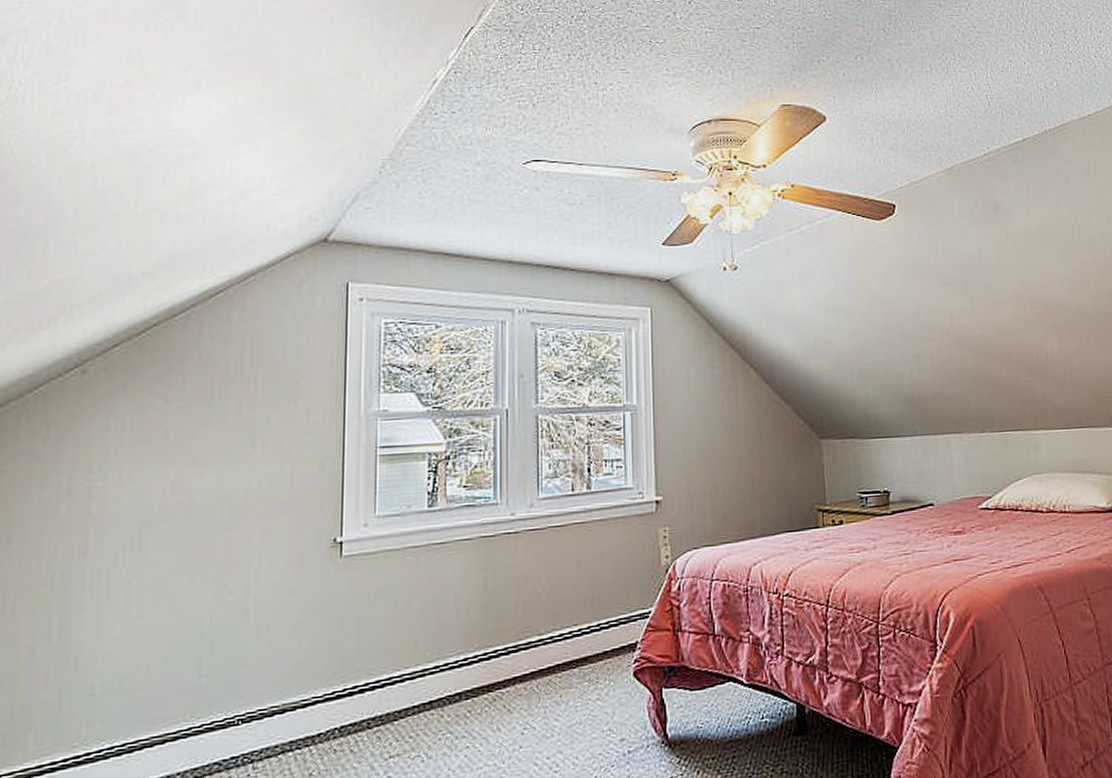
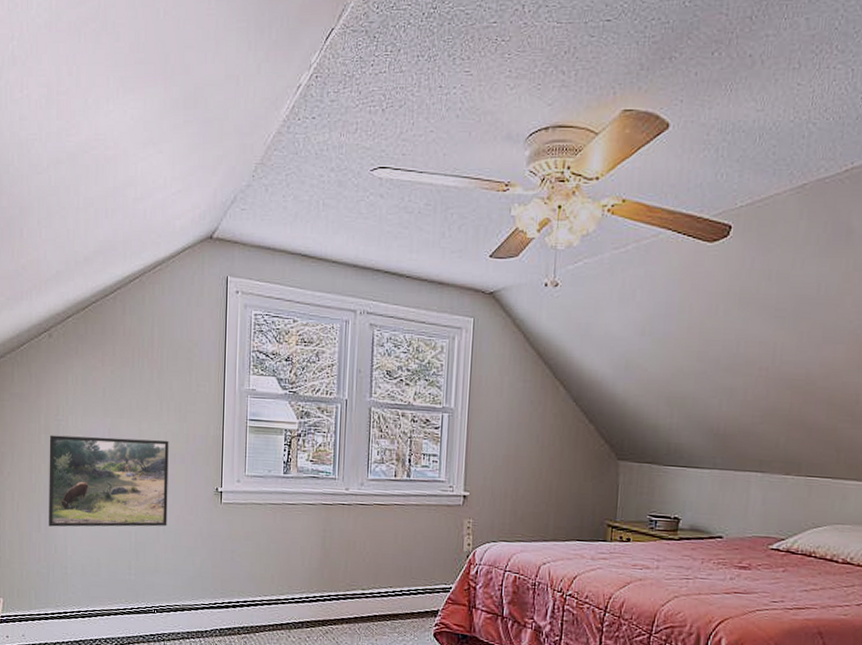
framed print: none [66,486,264,631] -> present [49,435,169,527]

